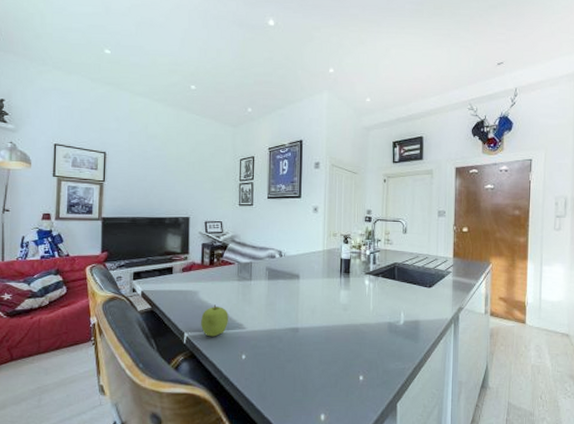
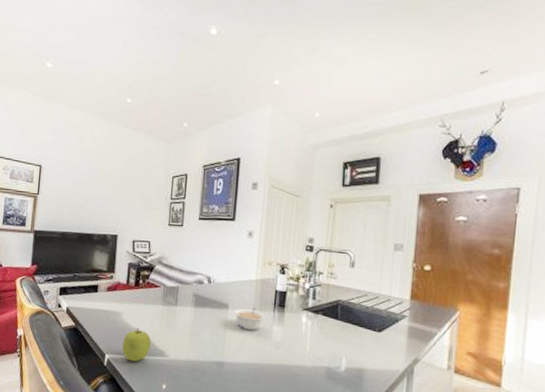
legume: none [305,275,333,297] -> present [234,306,265,331]

